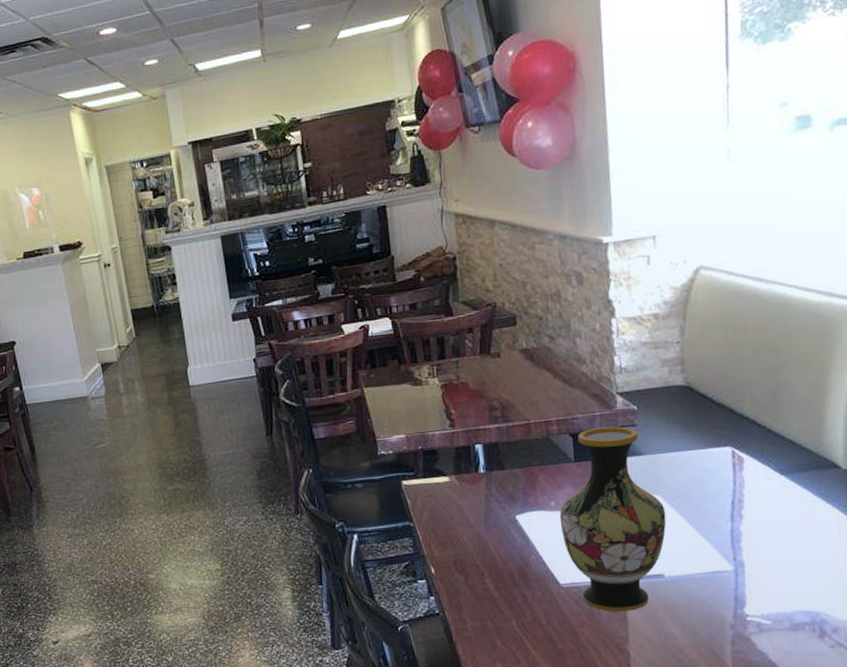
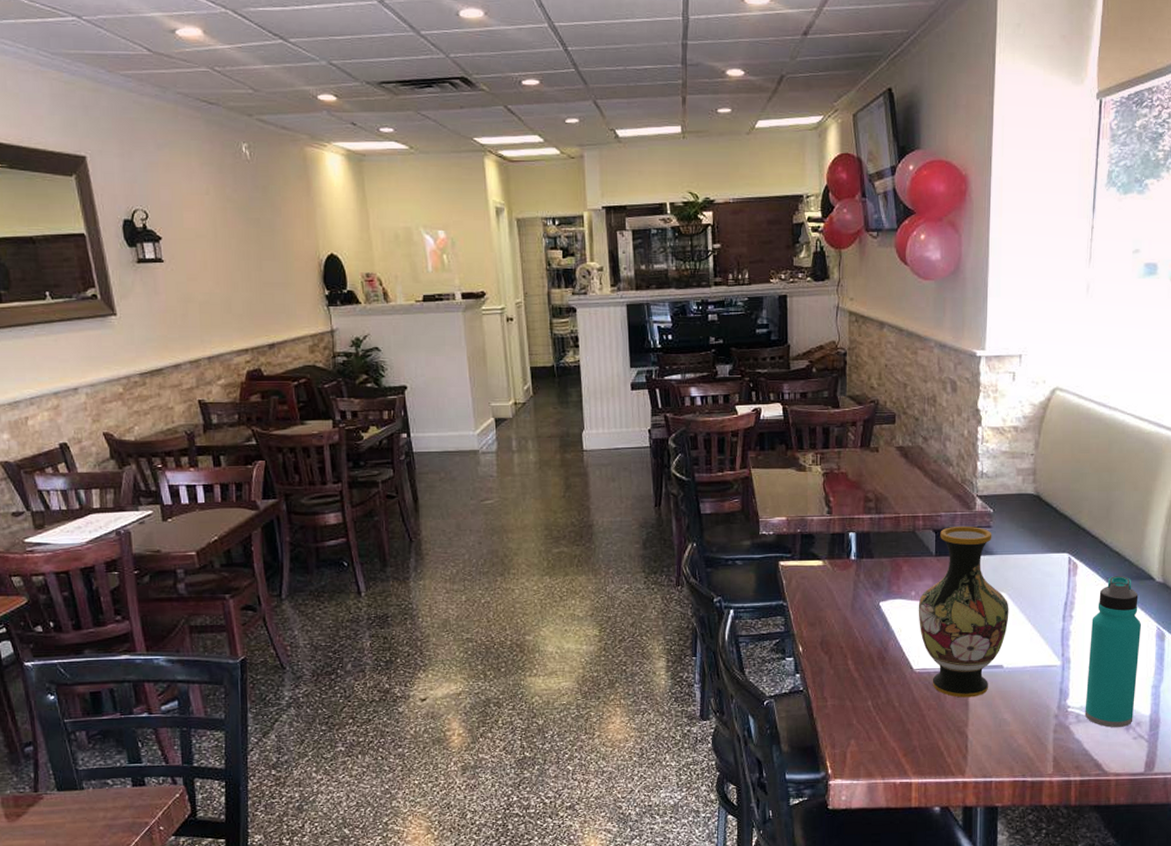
water bottle: none [766,466,829,636] -> present [1084,576,1142,728]

